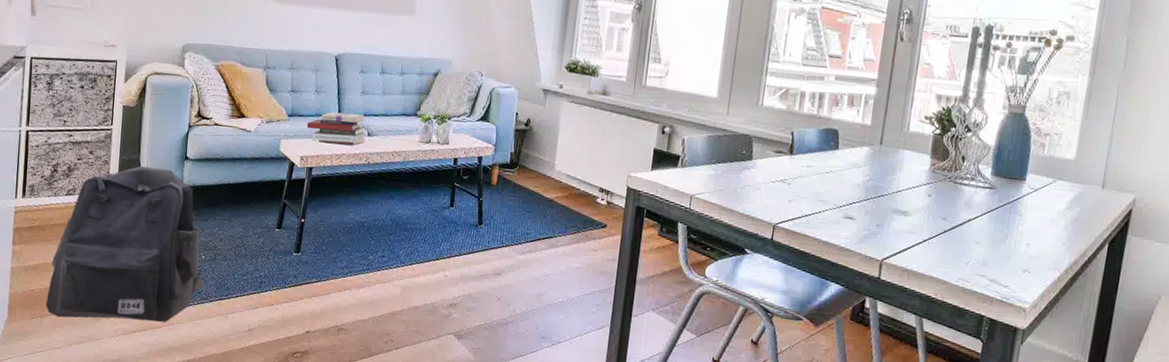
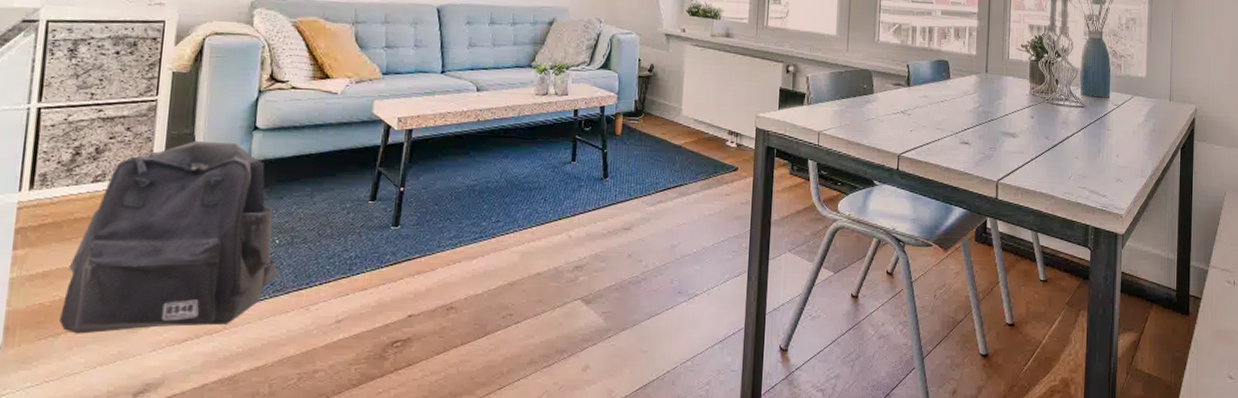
books: present [307,111,366,145] -> none [405,67,474,102]

